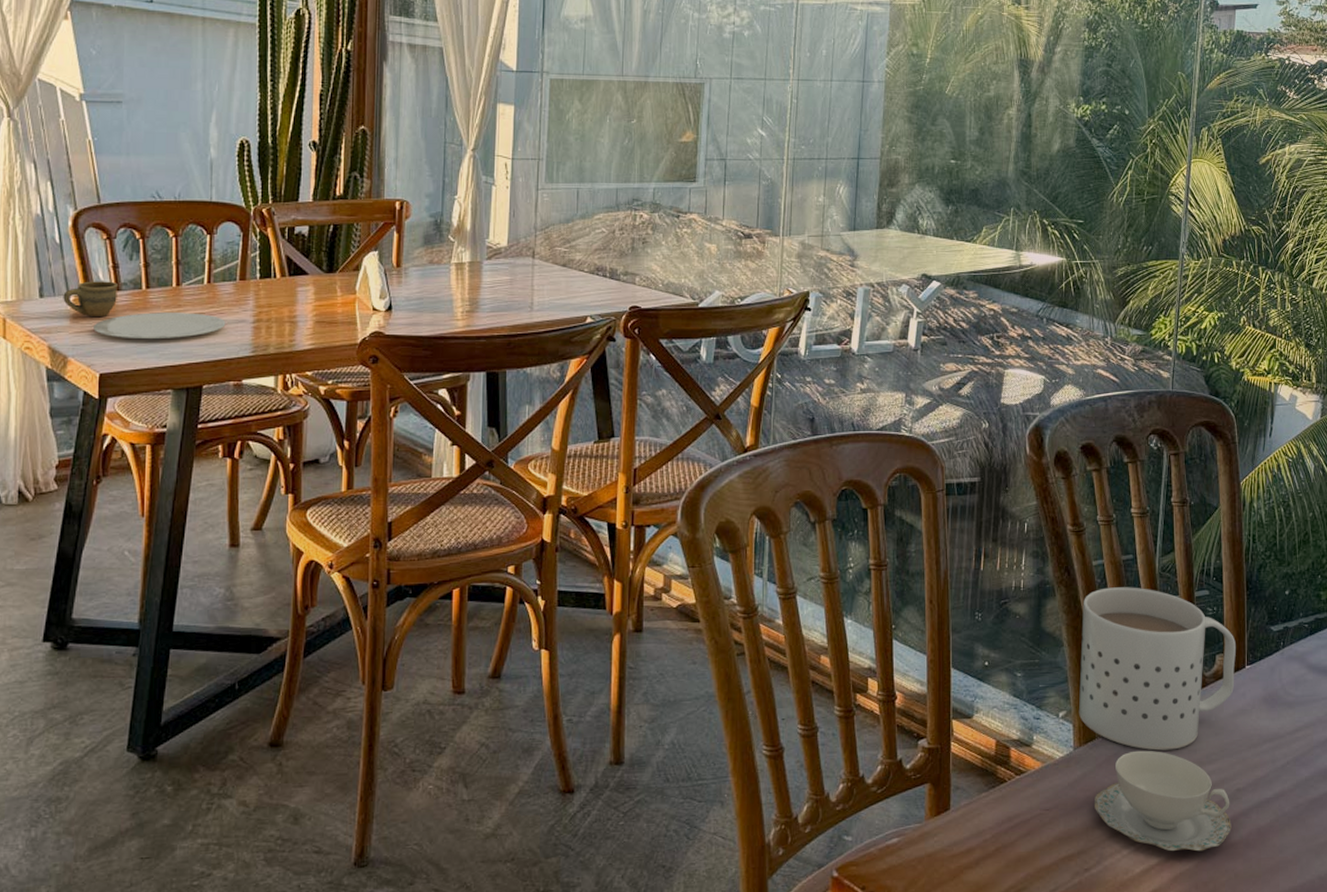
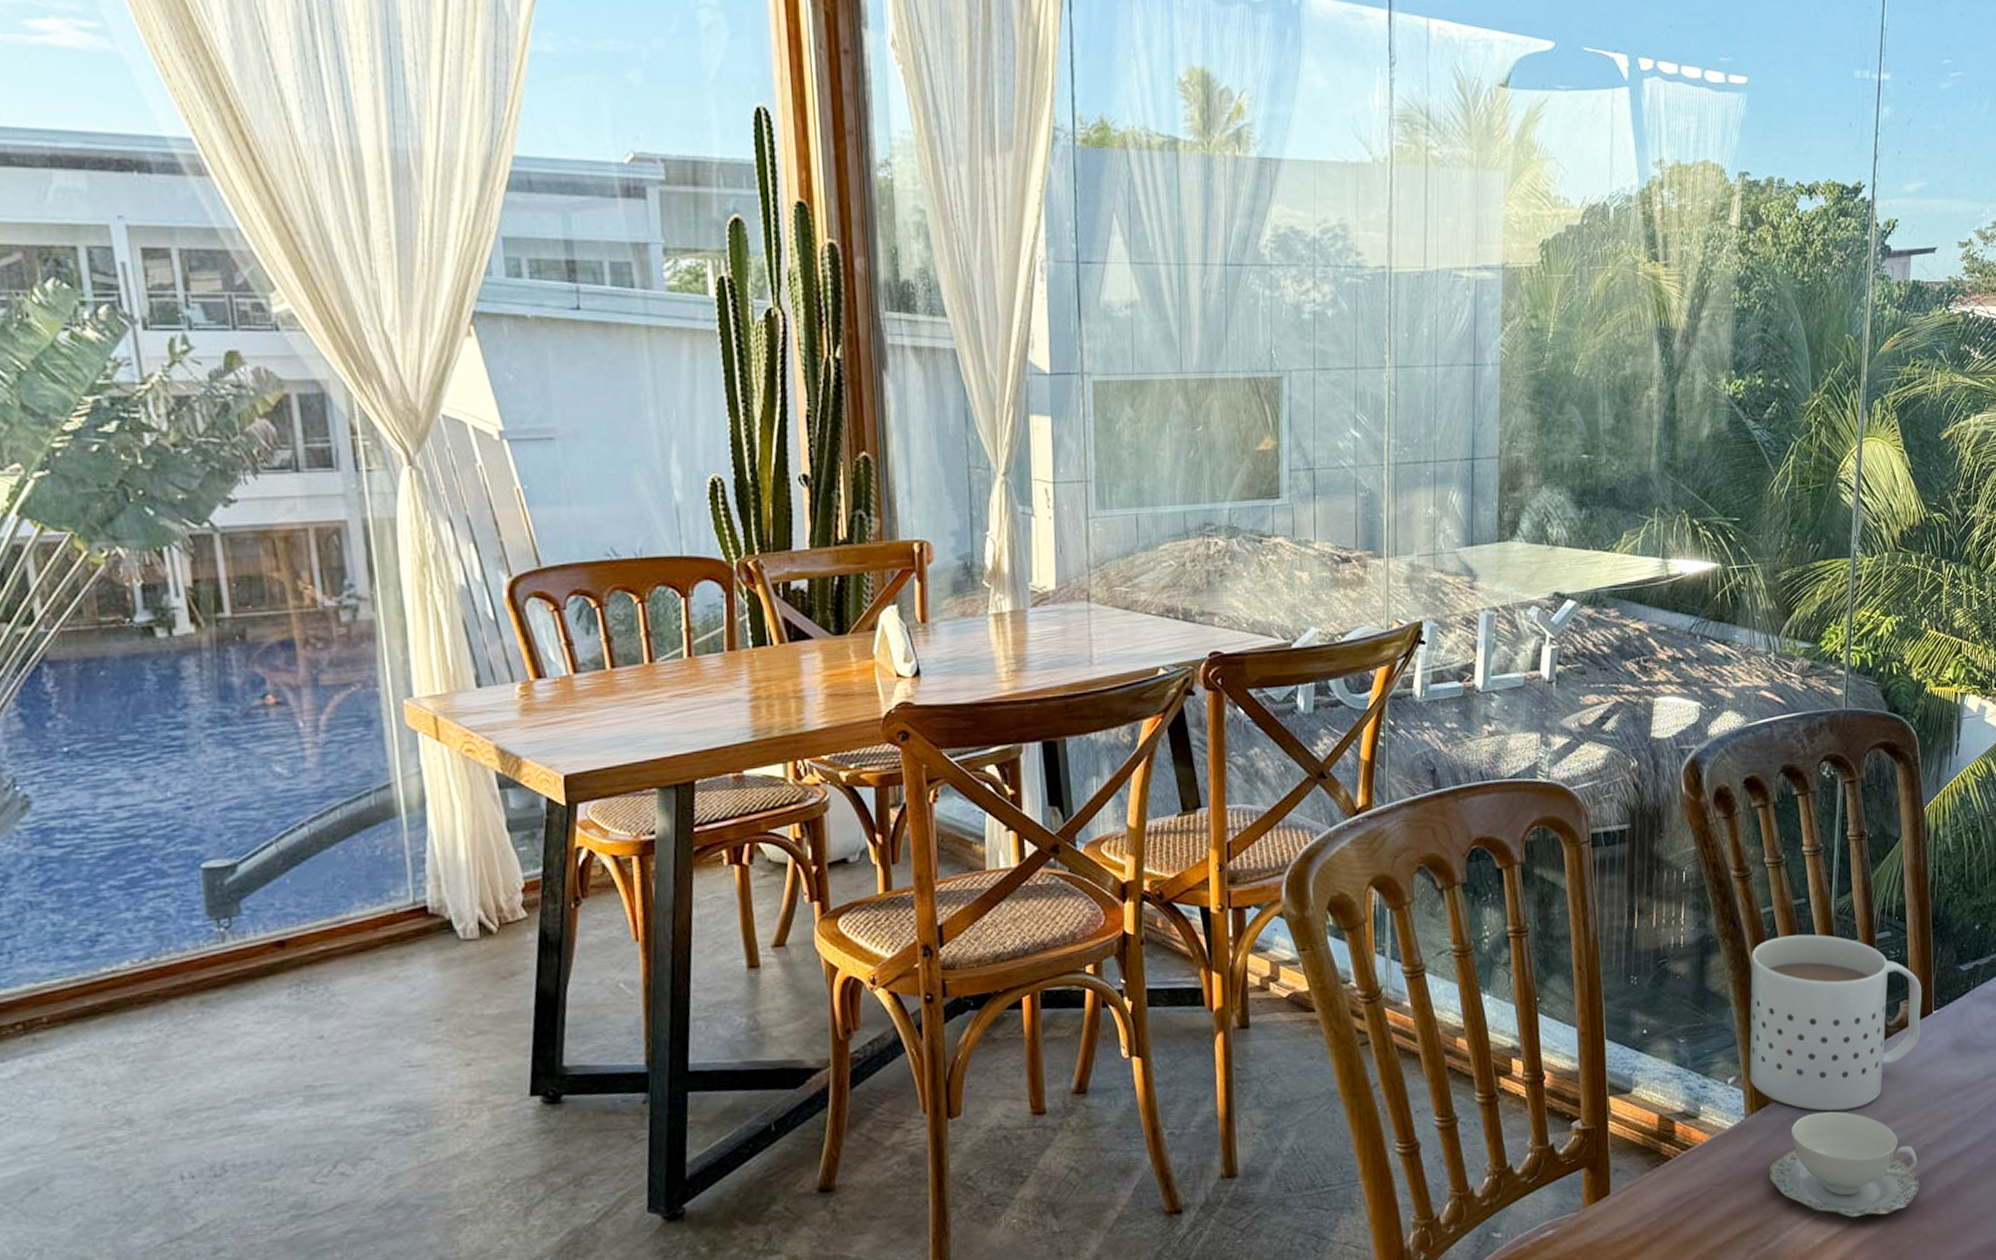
cup: present [63,281,118,318] -> none [506,662,576,708]
plate: present [93,312,226,340] -> none [549,693,716,731]

